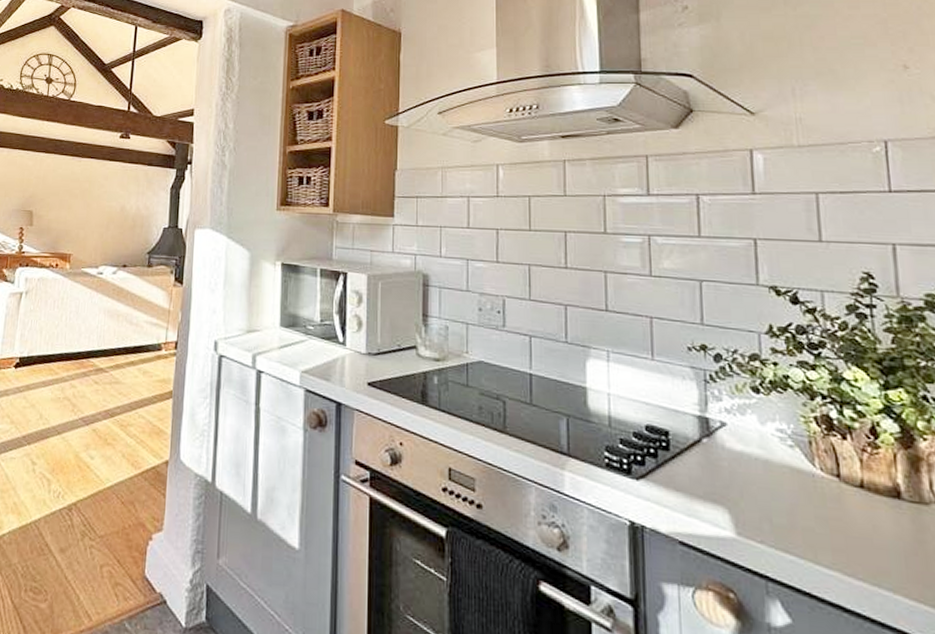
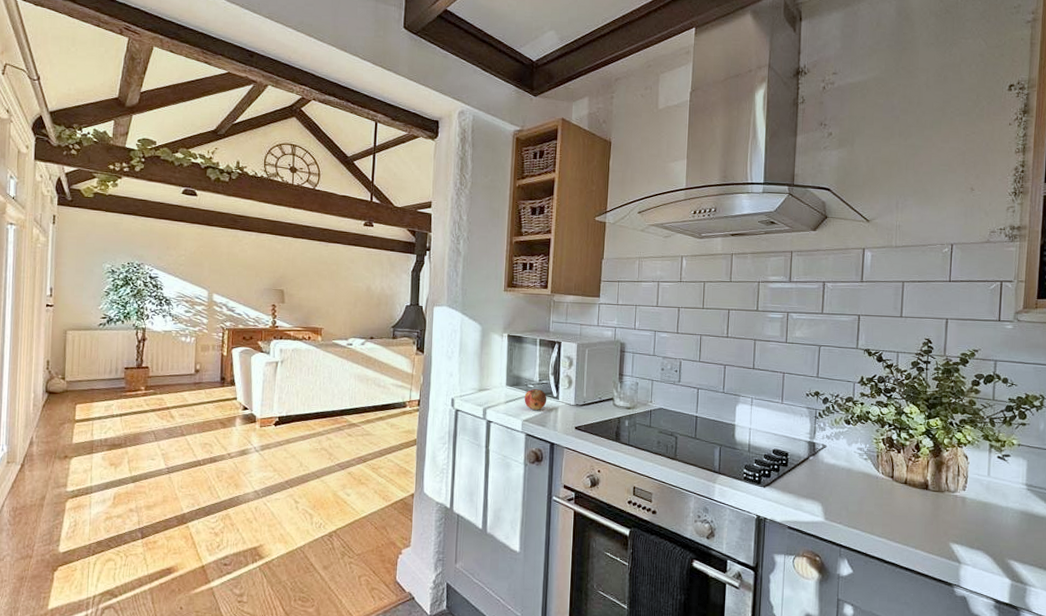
fruit: none [302,331,331,360] -> present [524,389,547,411]

